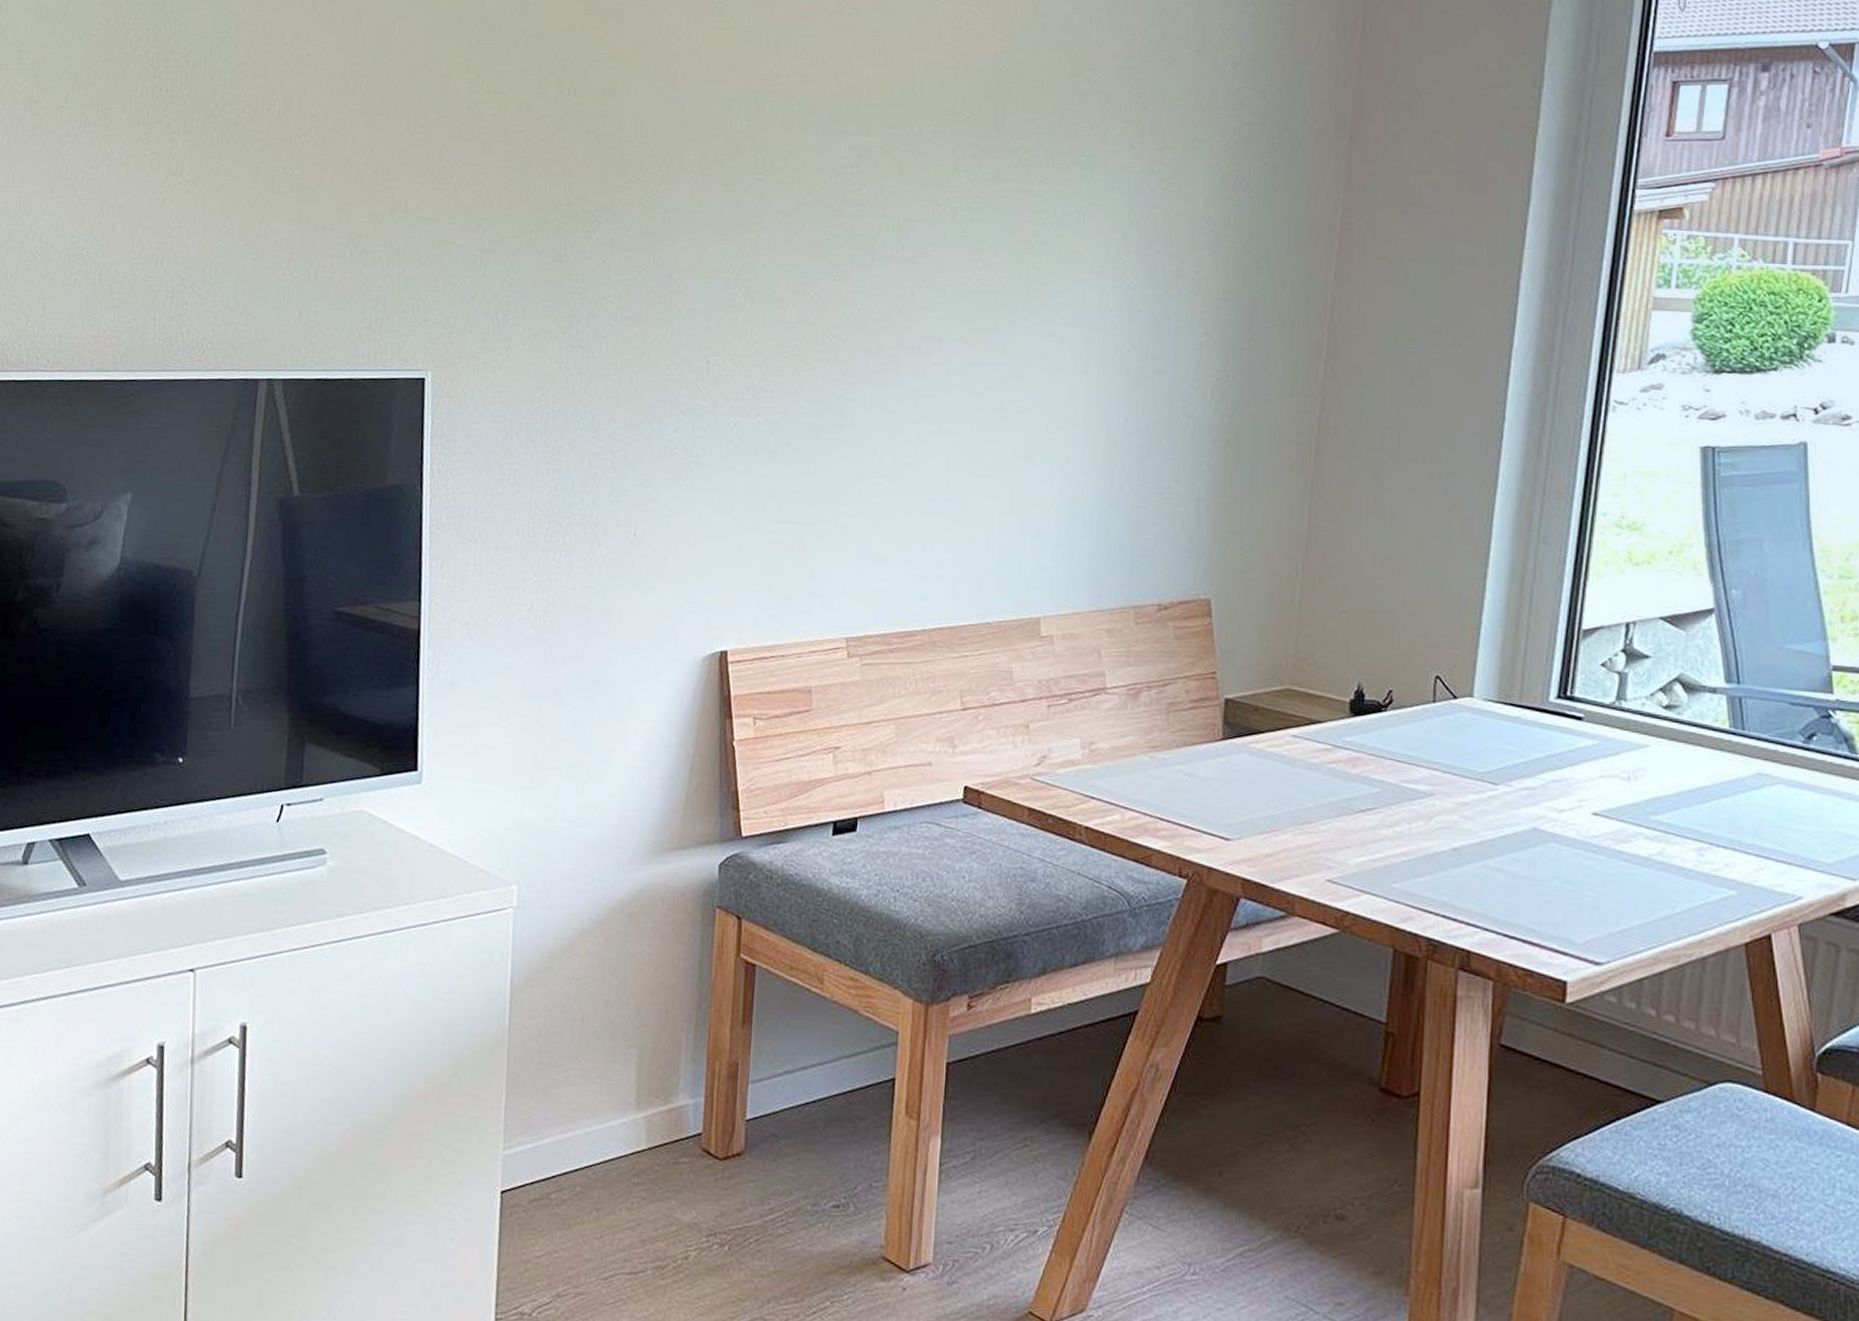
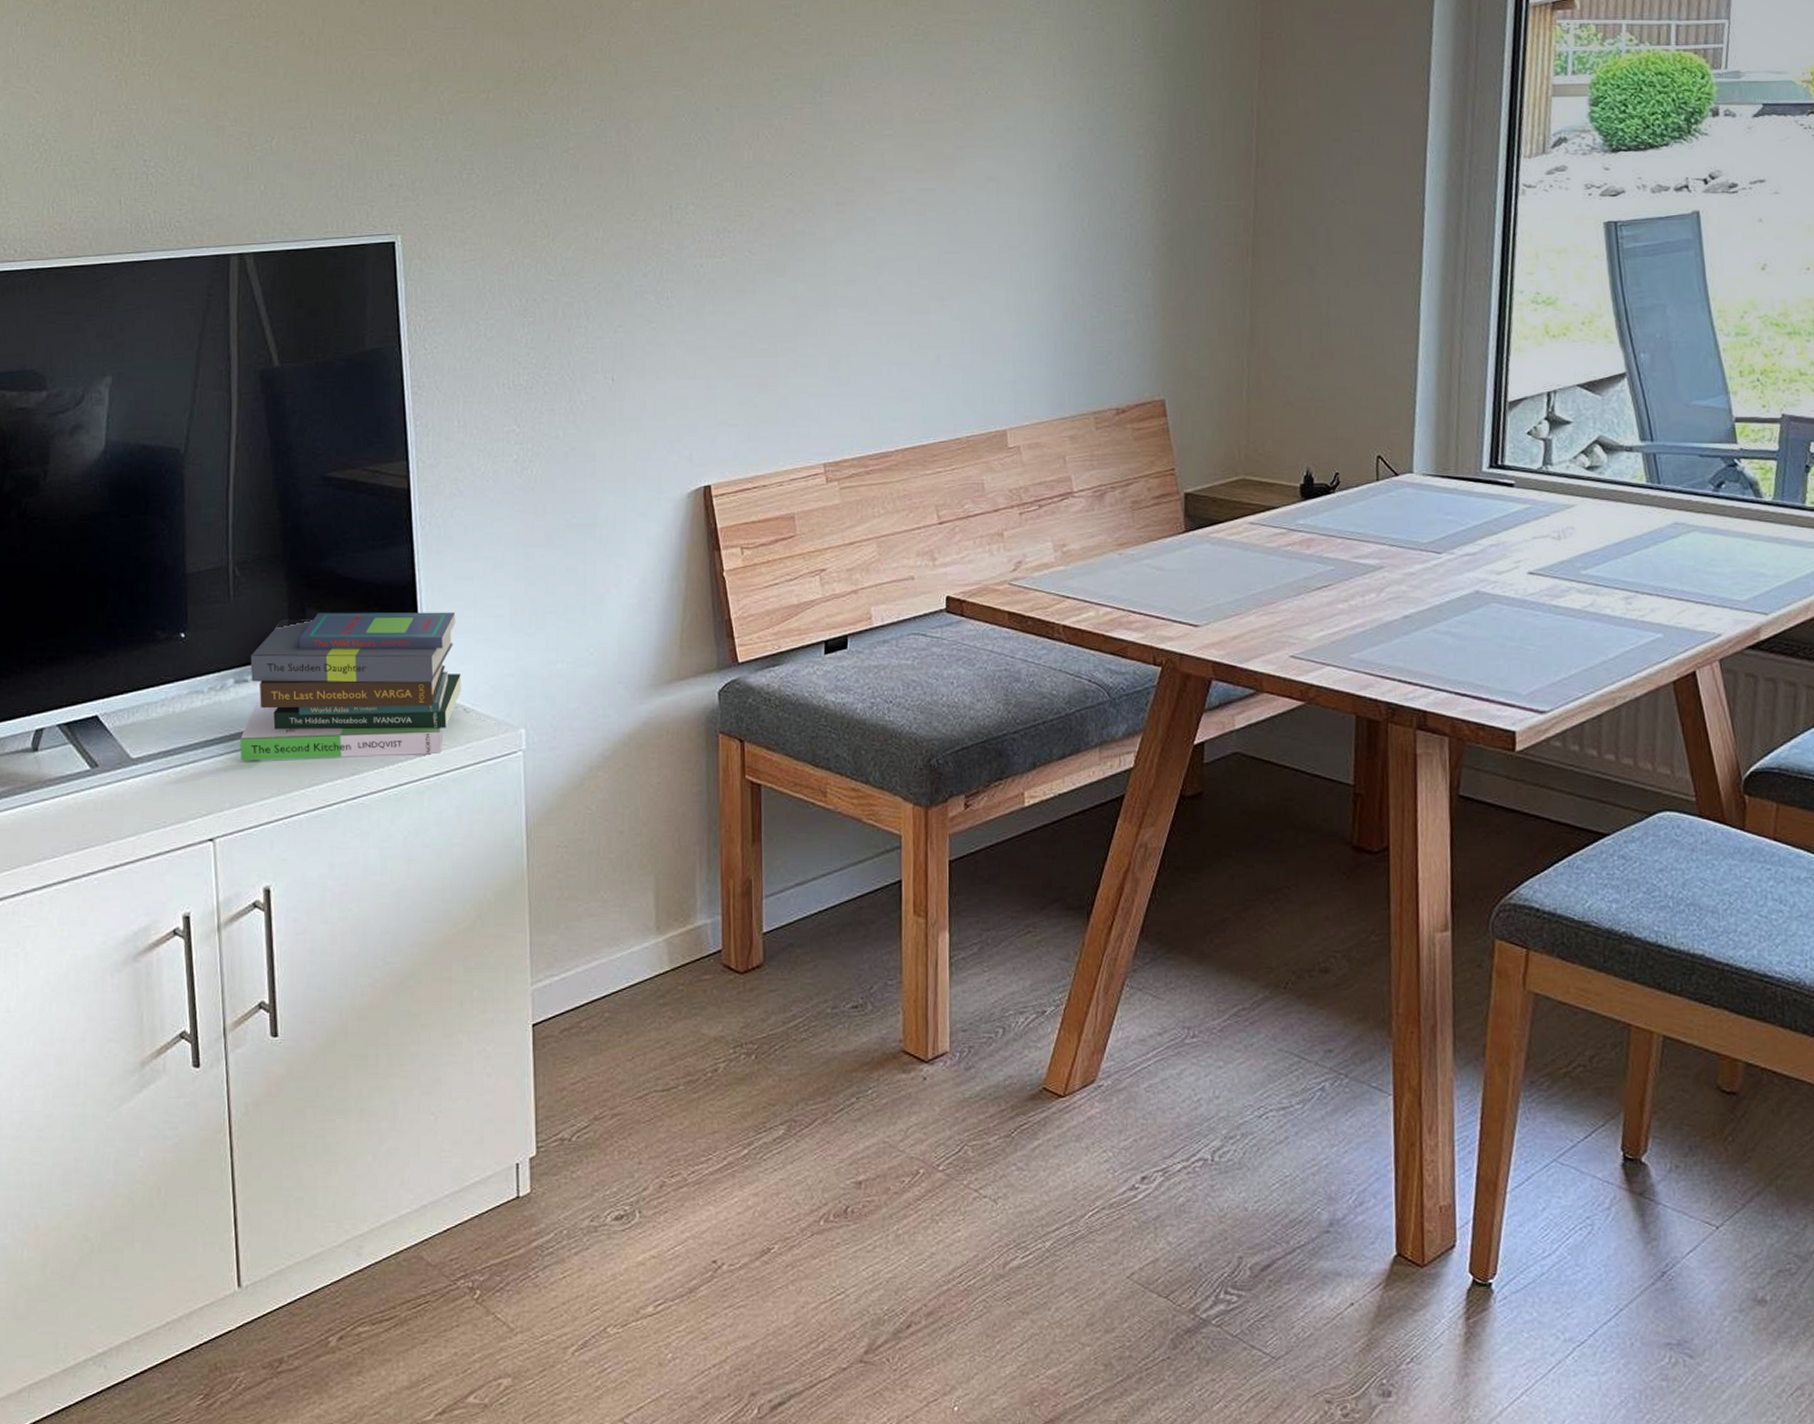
books: none [228,748,457,904] -> present [240,612,462,761]

